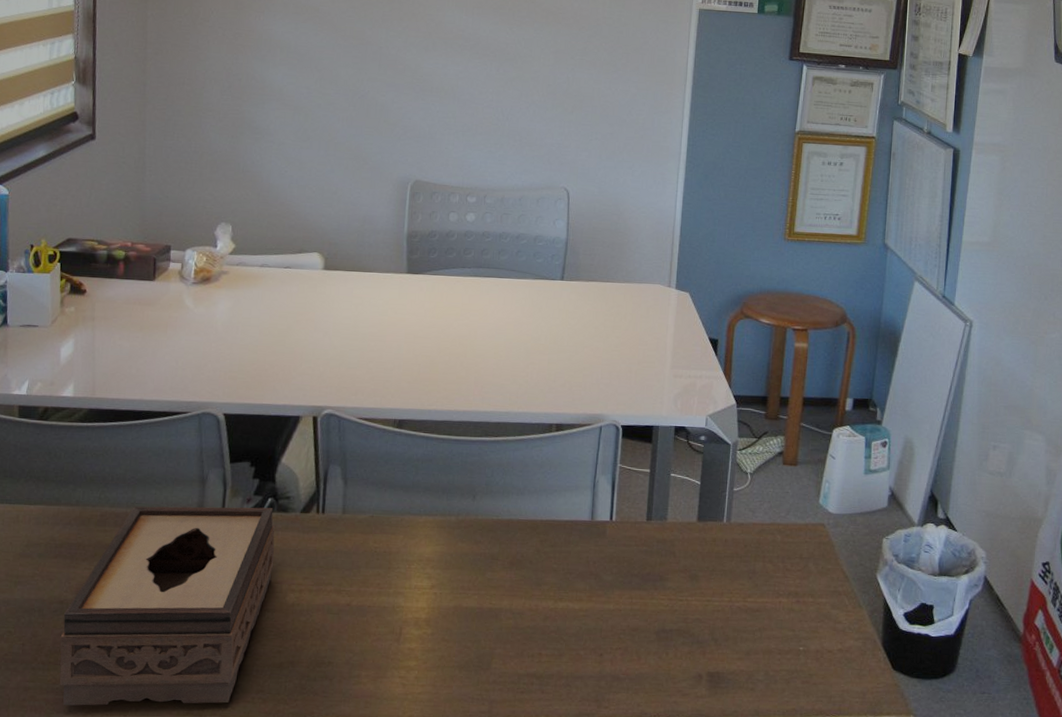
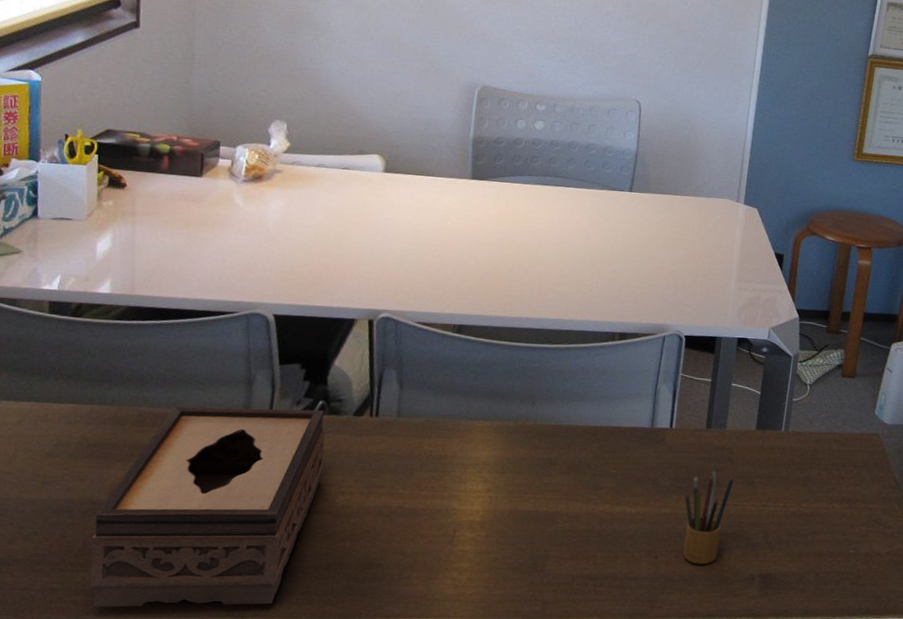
pencil box: none [627,558,677,663] -> present [683,465,734,565]

